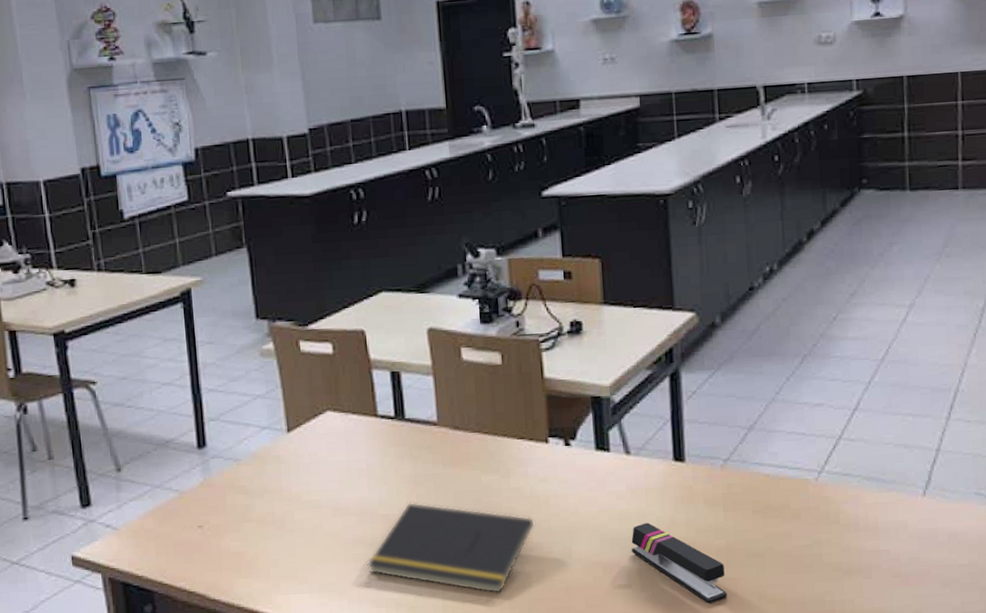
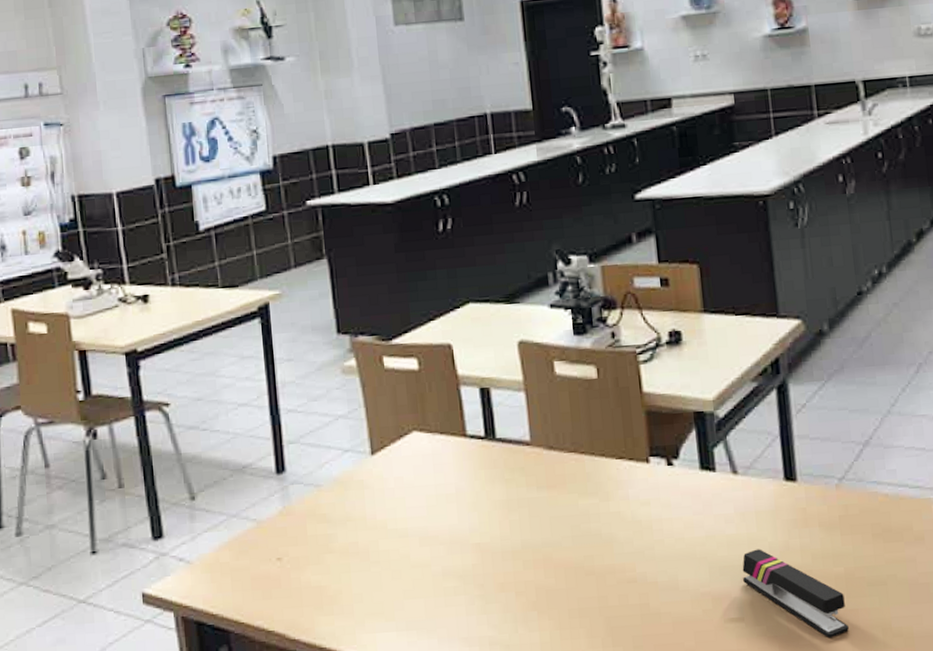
notepad: present [367,502,535,594] -> none [458,529,637,630]

